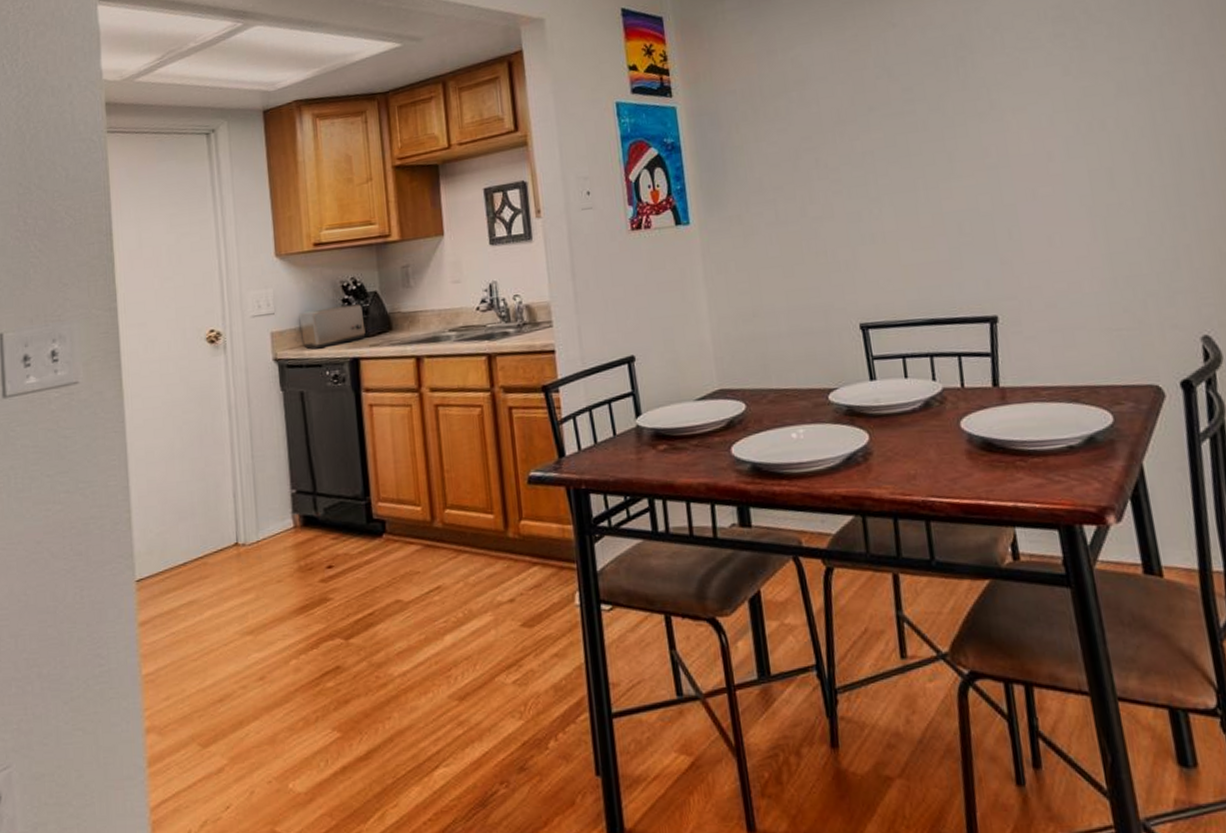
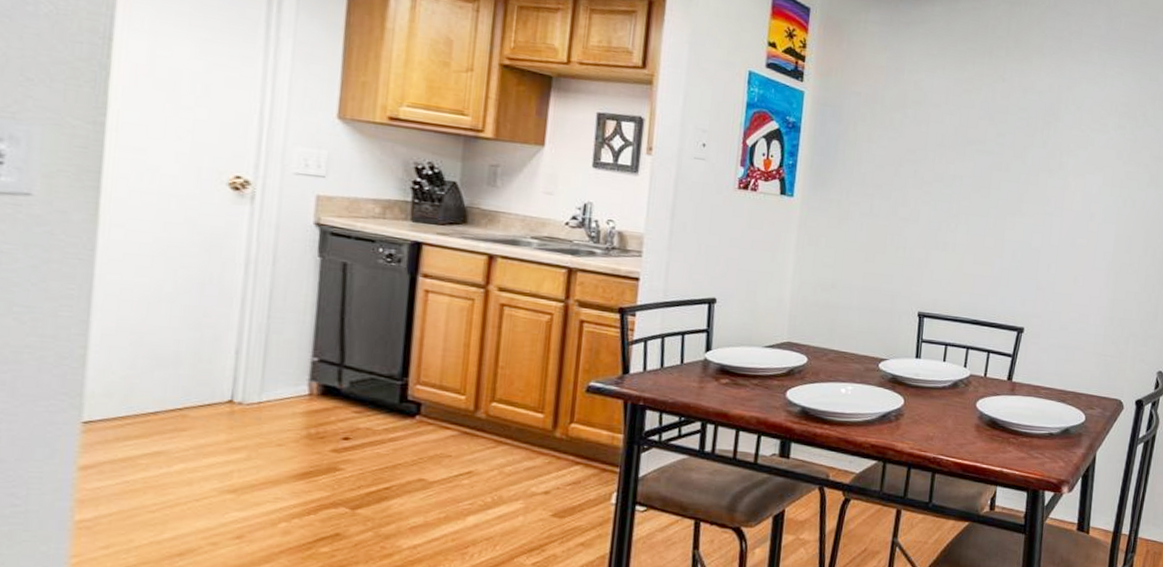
toaster: present [299,304,366,349] -> none [355,183,436,226]

